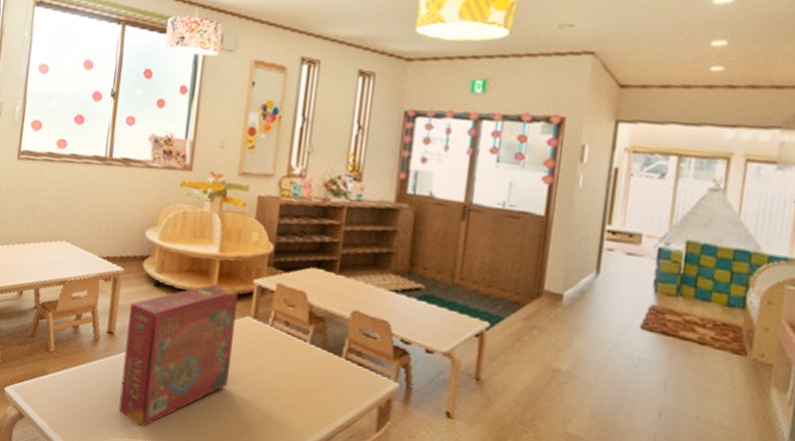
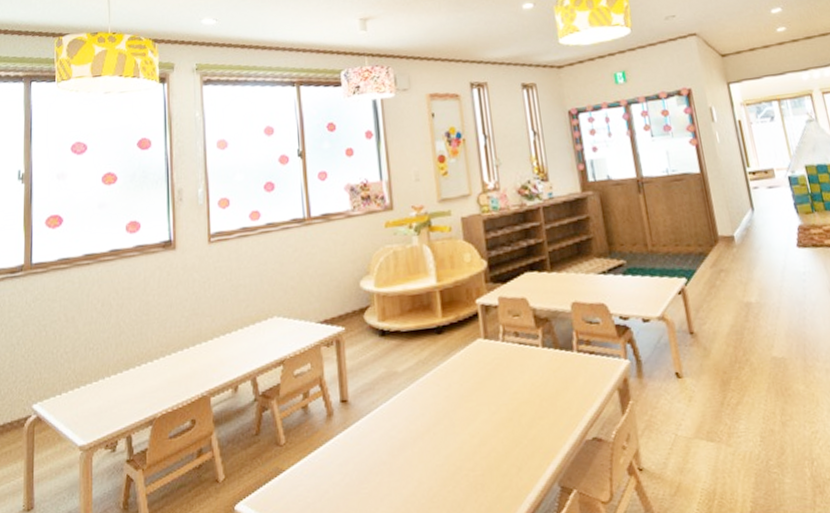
board game: present [118,283,238,428] -> none [359,315,475,496]

